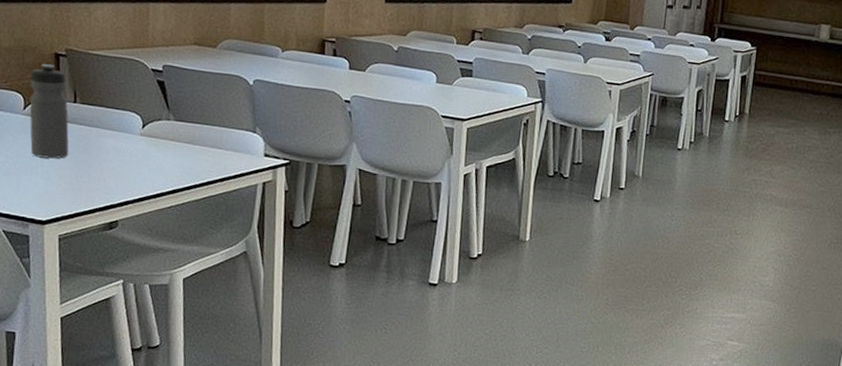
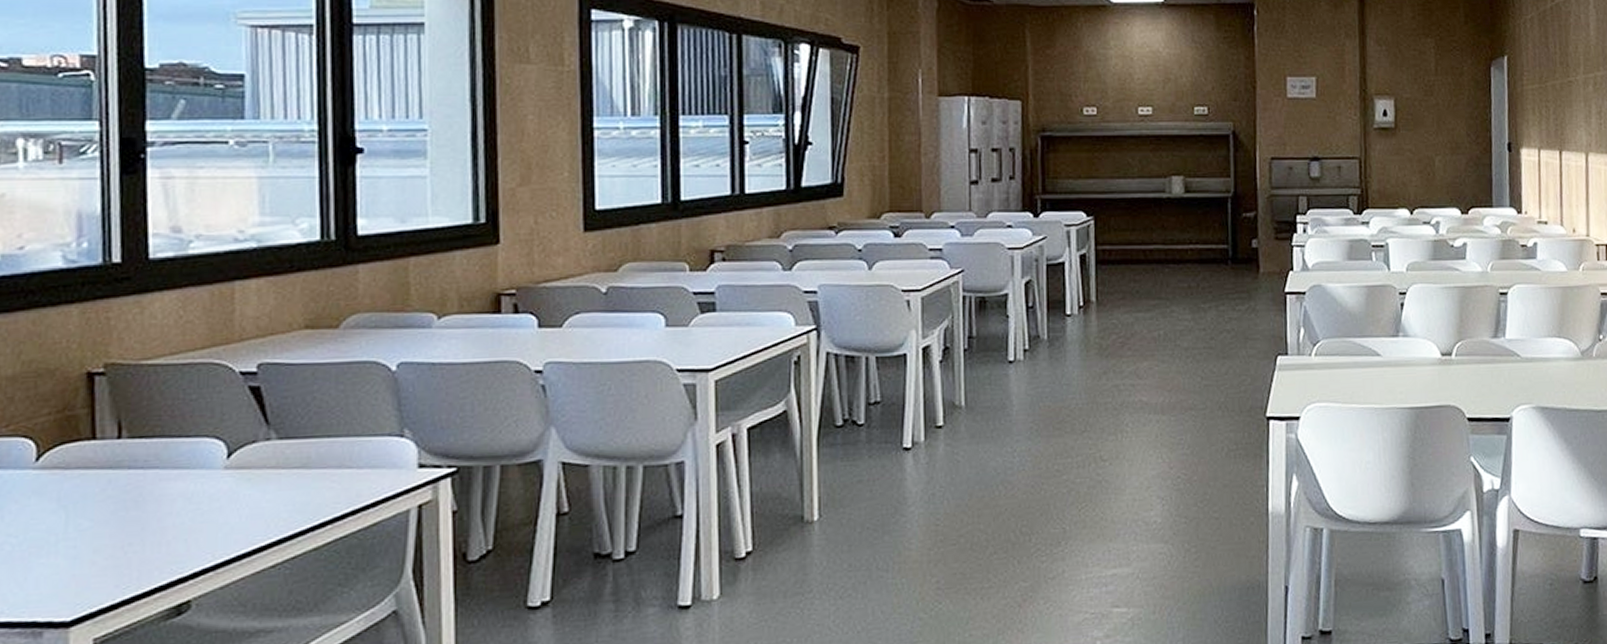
water bottle: present [29,63,69,159] -> none [45,388,111,528]

